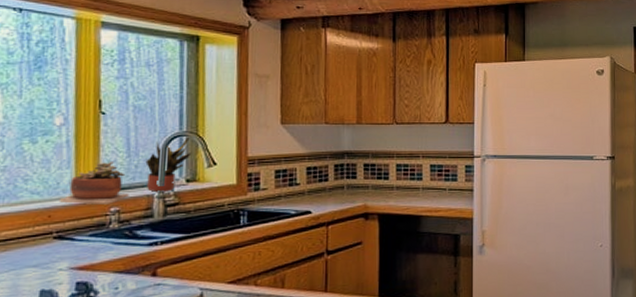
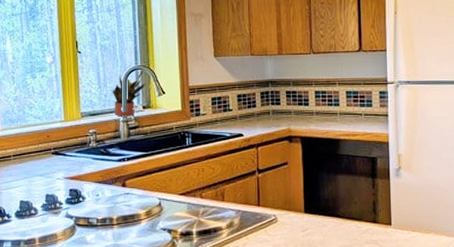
succulent plant: present [58,162,129,205] -> none [53,92,102,127]

